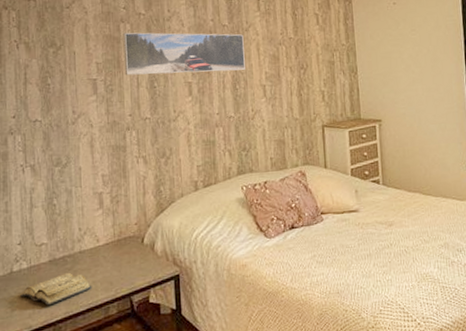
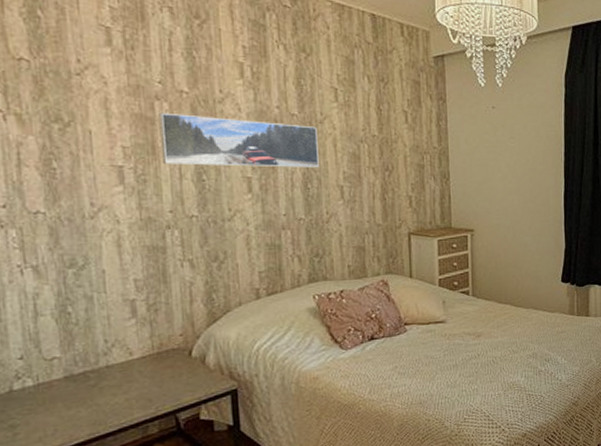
diary: present [20,272,92,306] -> none [25,389,125,427]

